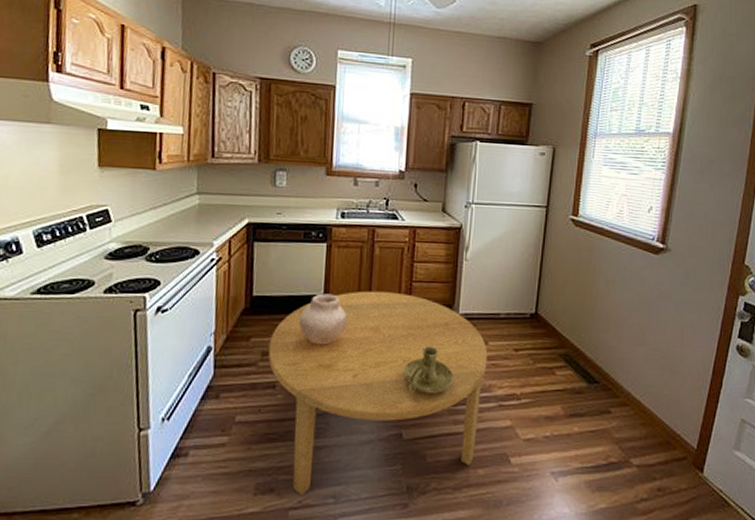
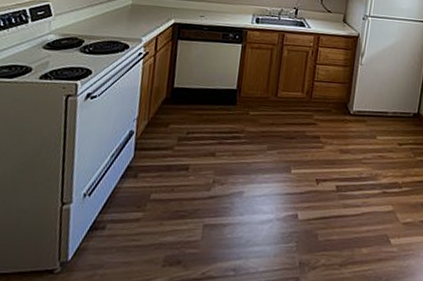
dining table: present [268,291,488,496] -> none [183,87,376,268]
vase: present [298,293,347,345] -> none [213,88,256,134]
candle holder: present [403,345,454,394] -> none [302,137,345,181]

